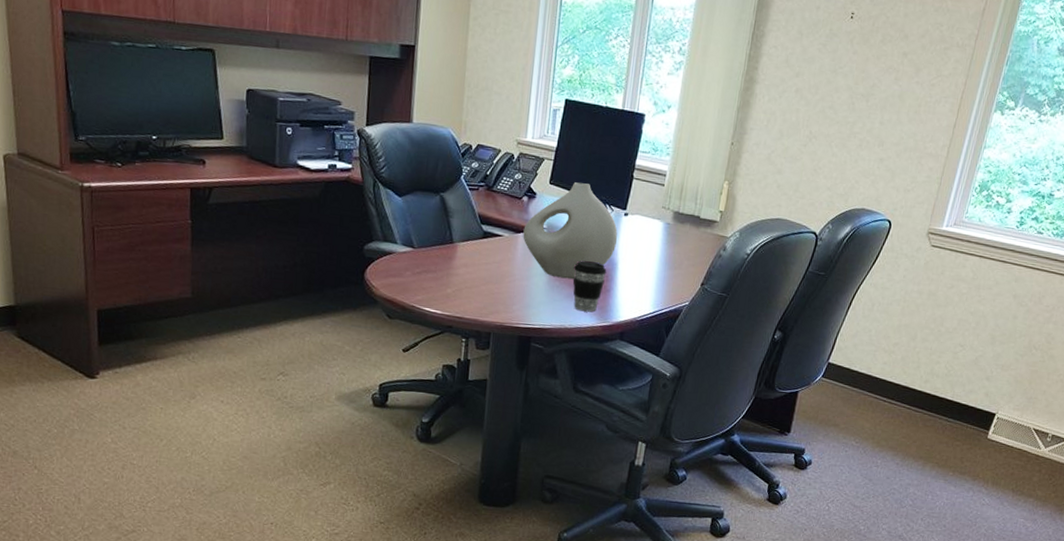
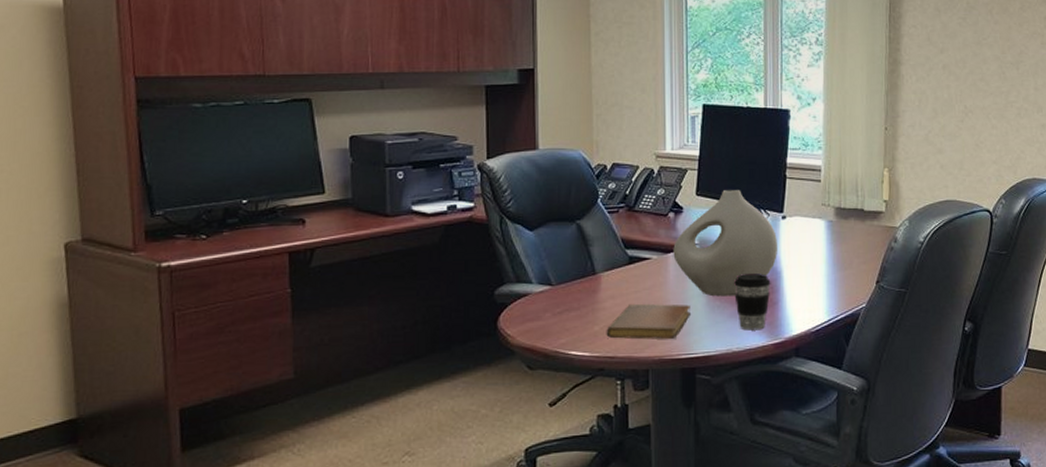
notebook: none [457,273,533,309] -> present [606,303,690,340]

